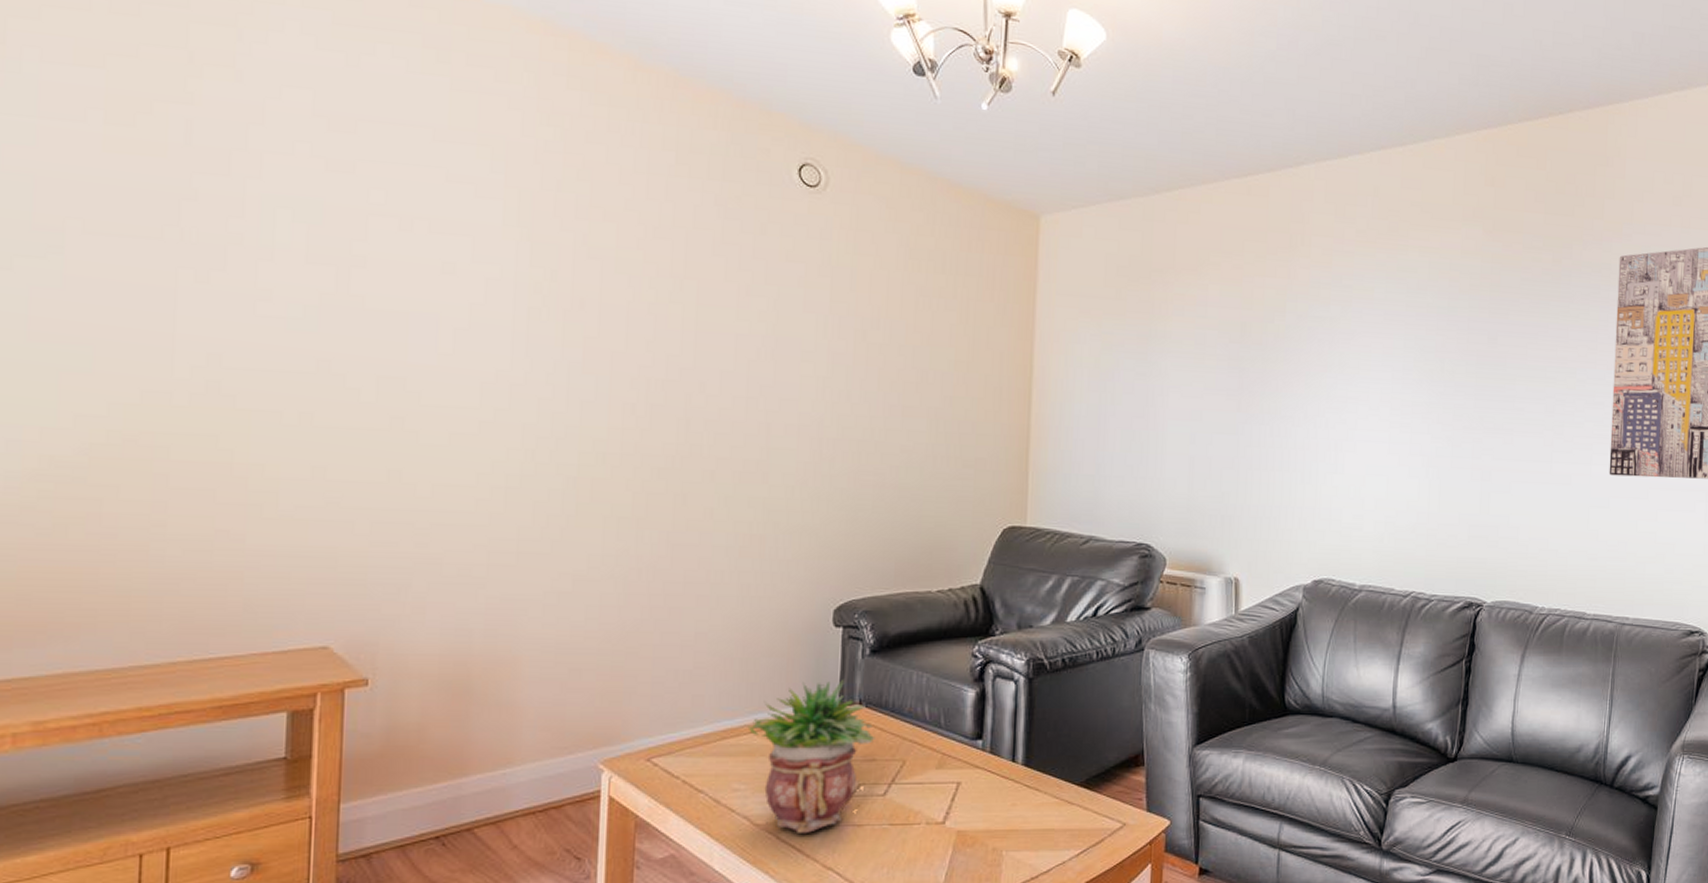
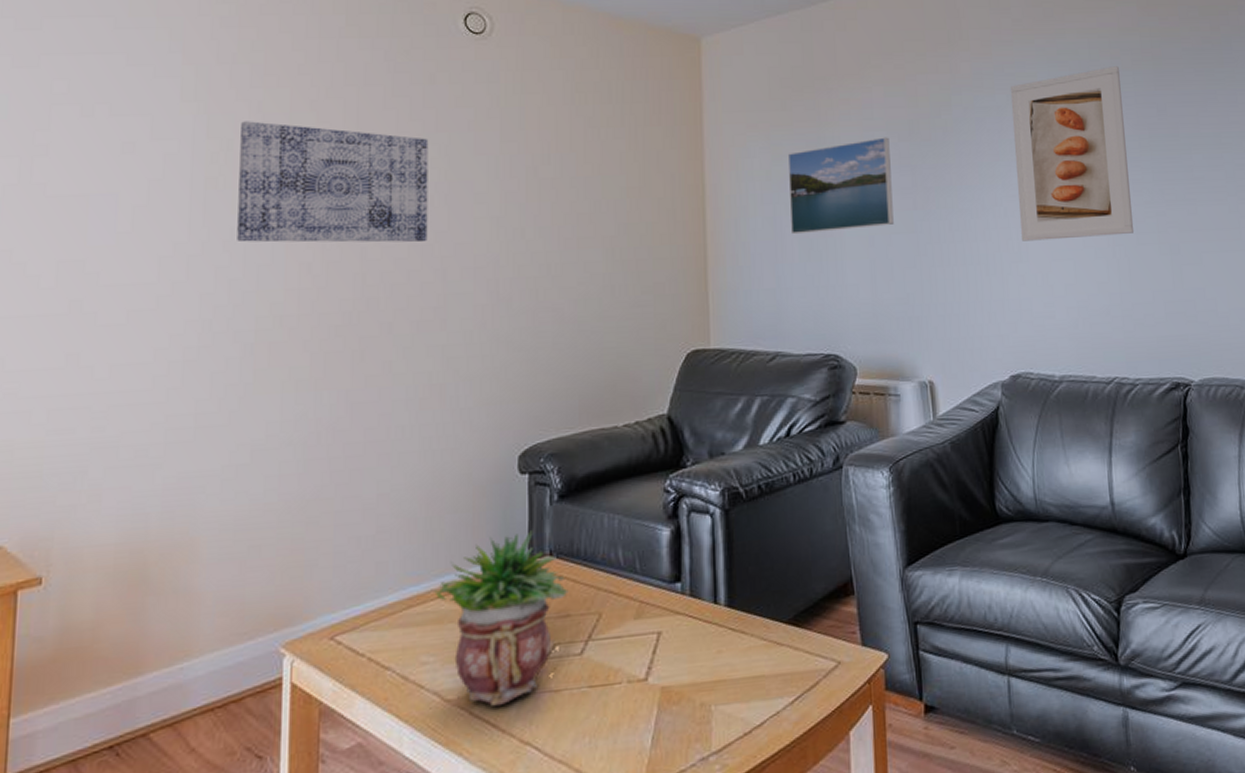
wall art: none [560,253,757,395] -> present [237,121,429,243]
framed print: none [1115,336,1220,425] -> present [787,137,894,235]
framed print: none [1339,289,1456,457] -> present [1010,66,1135,241]

